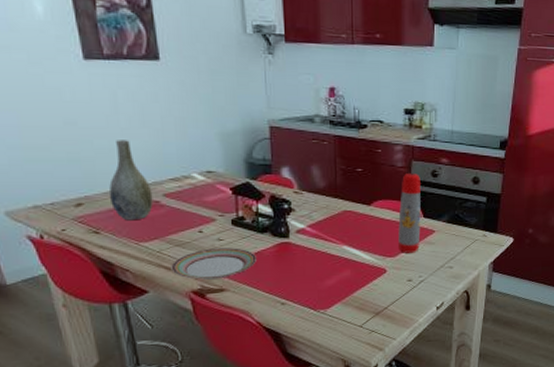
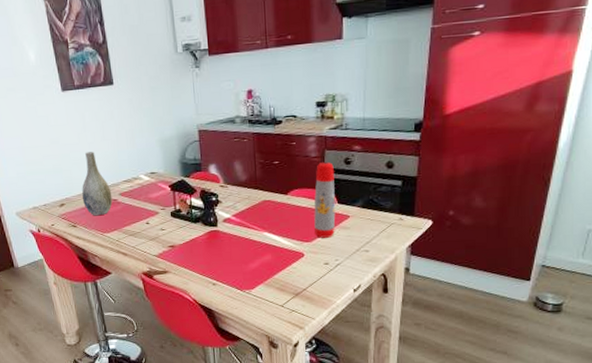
plate: present [171,248,256,280] -> none [127,236,192,263]

